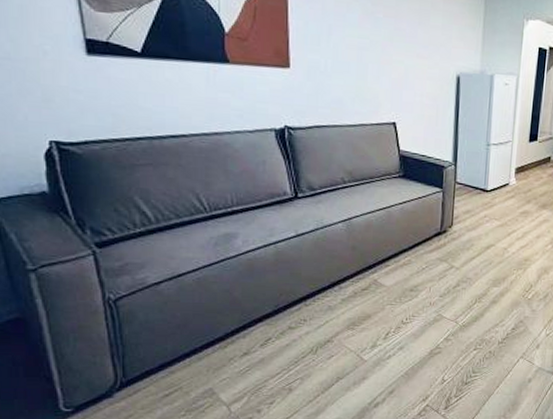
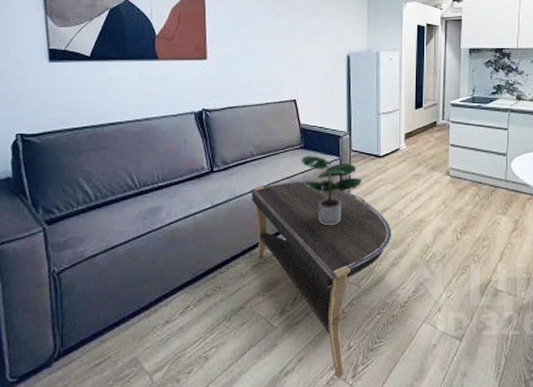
coffee table: none [341,212,495,410] -> present [251,181,392,379]
potted plant: none [399,185,466,261] -> present [301,156,362,226]

